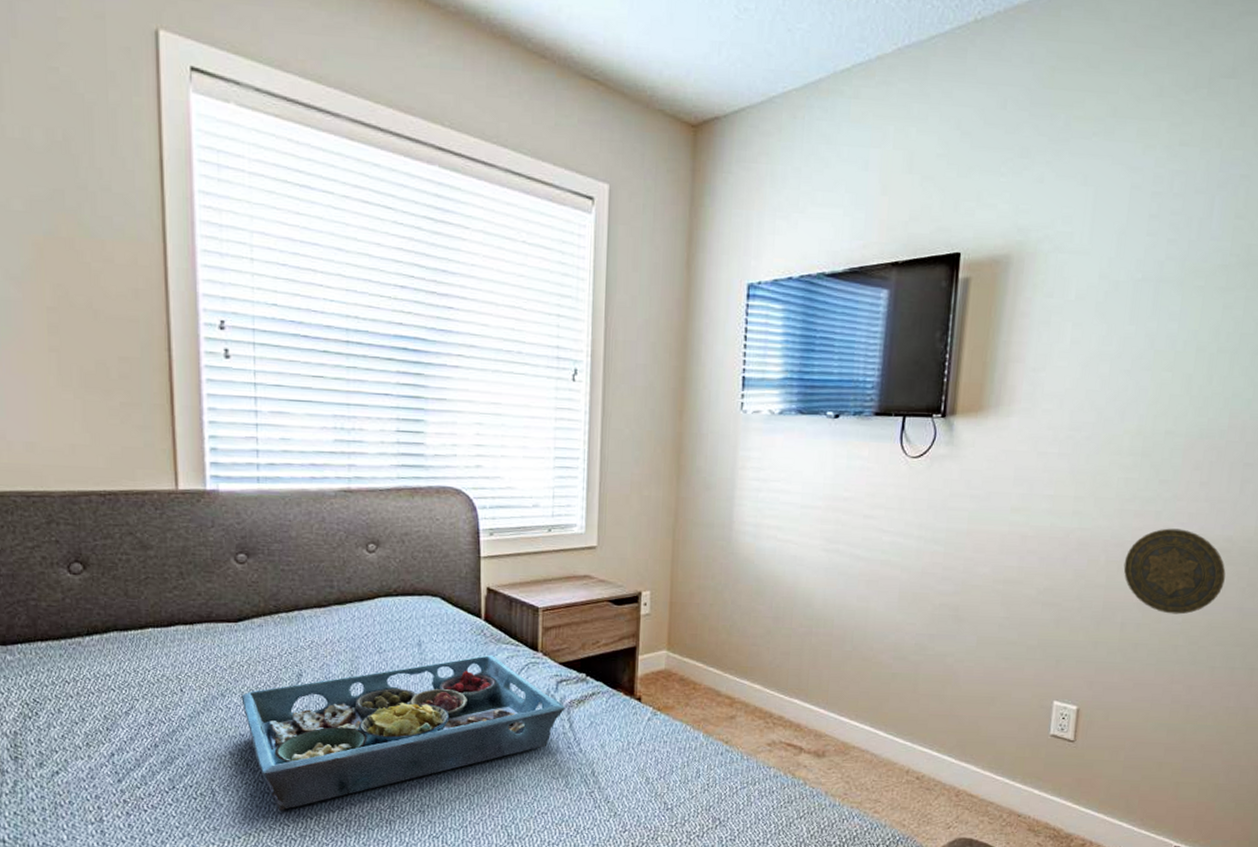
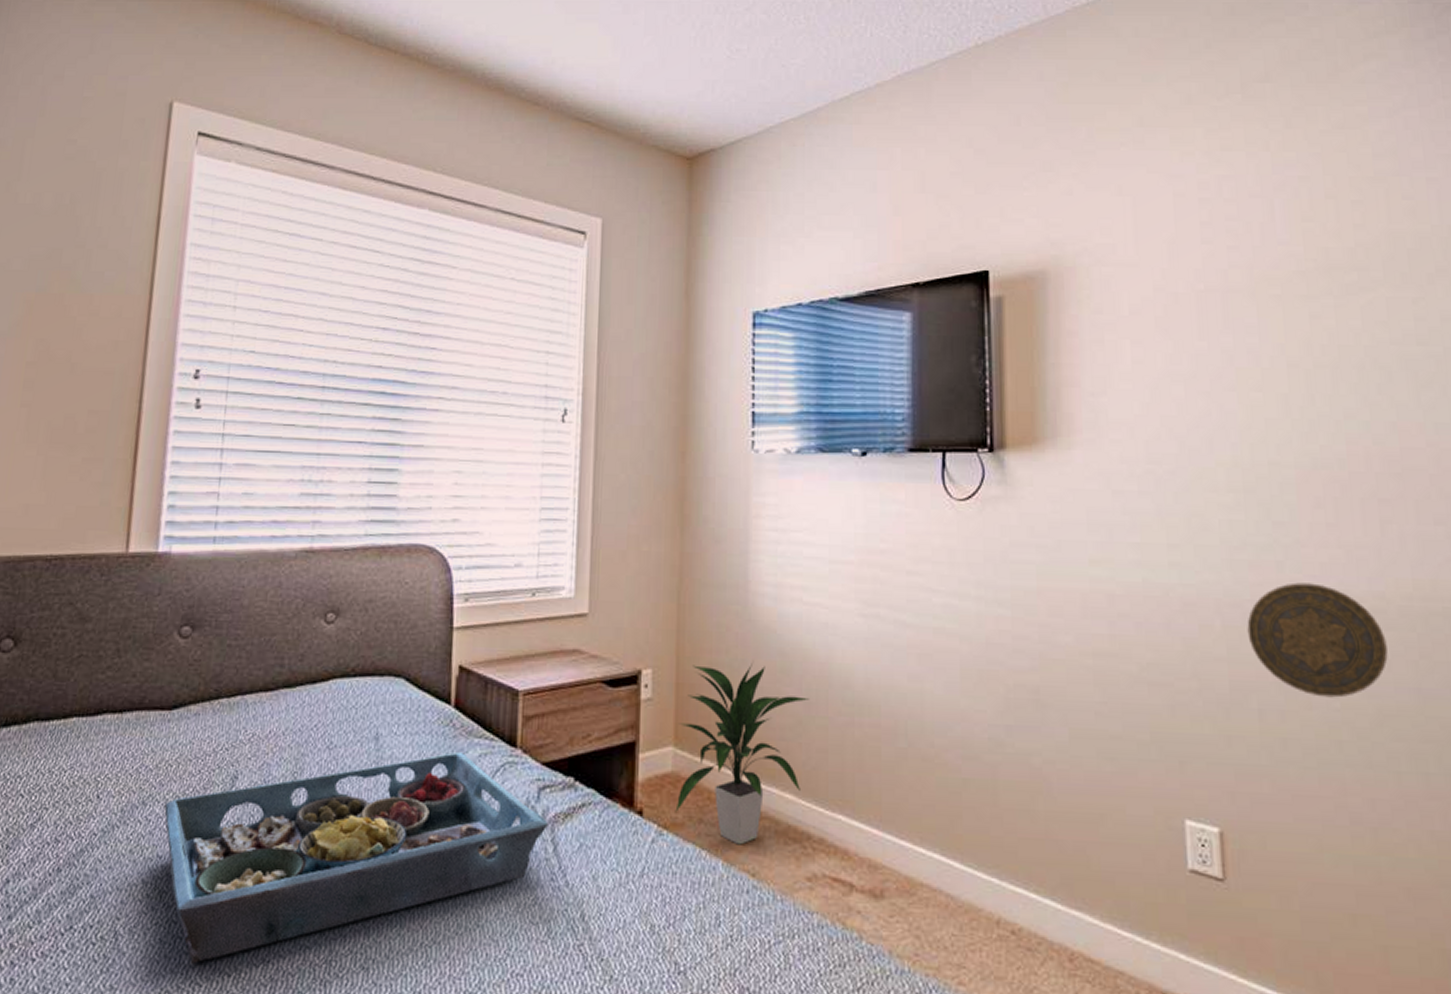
indoor plant: none [667,586,777,722] -> present [675,662,809,845]

